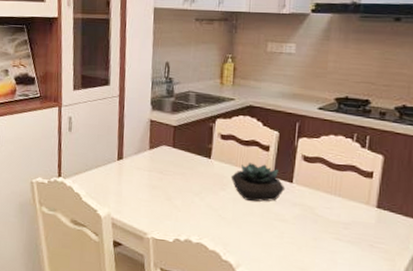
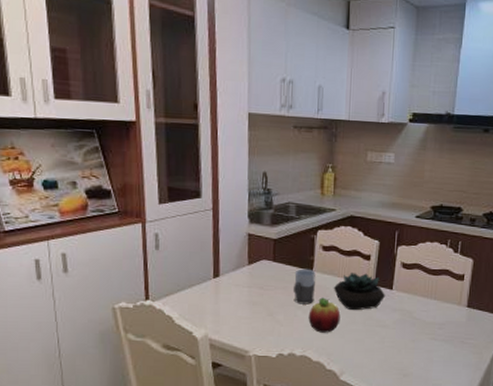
mug: none [190,156,213,192] -> present [293,268,315,305]
fruit: none [205,186,238,223] -> present [308,297,341,333]

